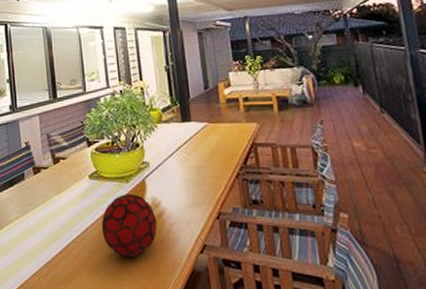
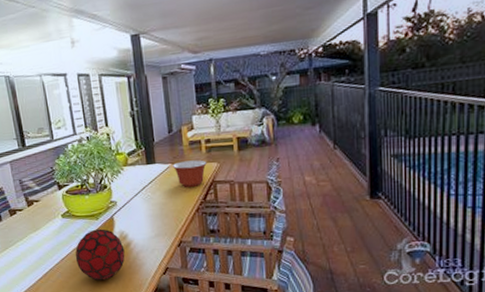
mixing bowl: none [210,119,246,149] -> present [173,160,207,187]

